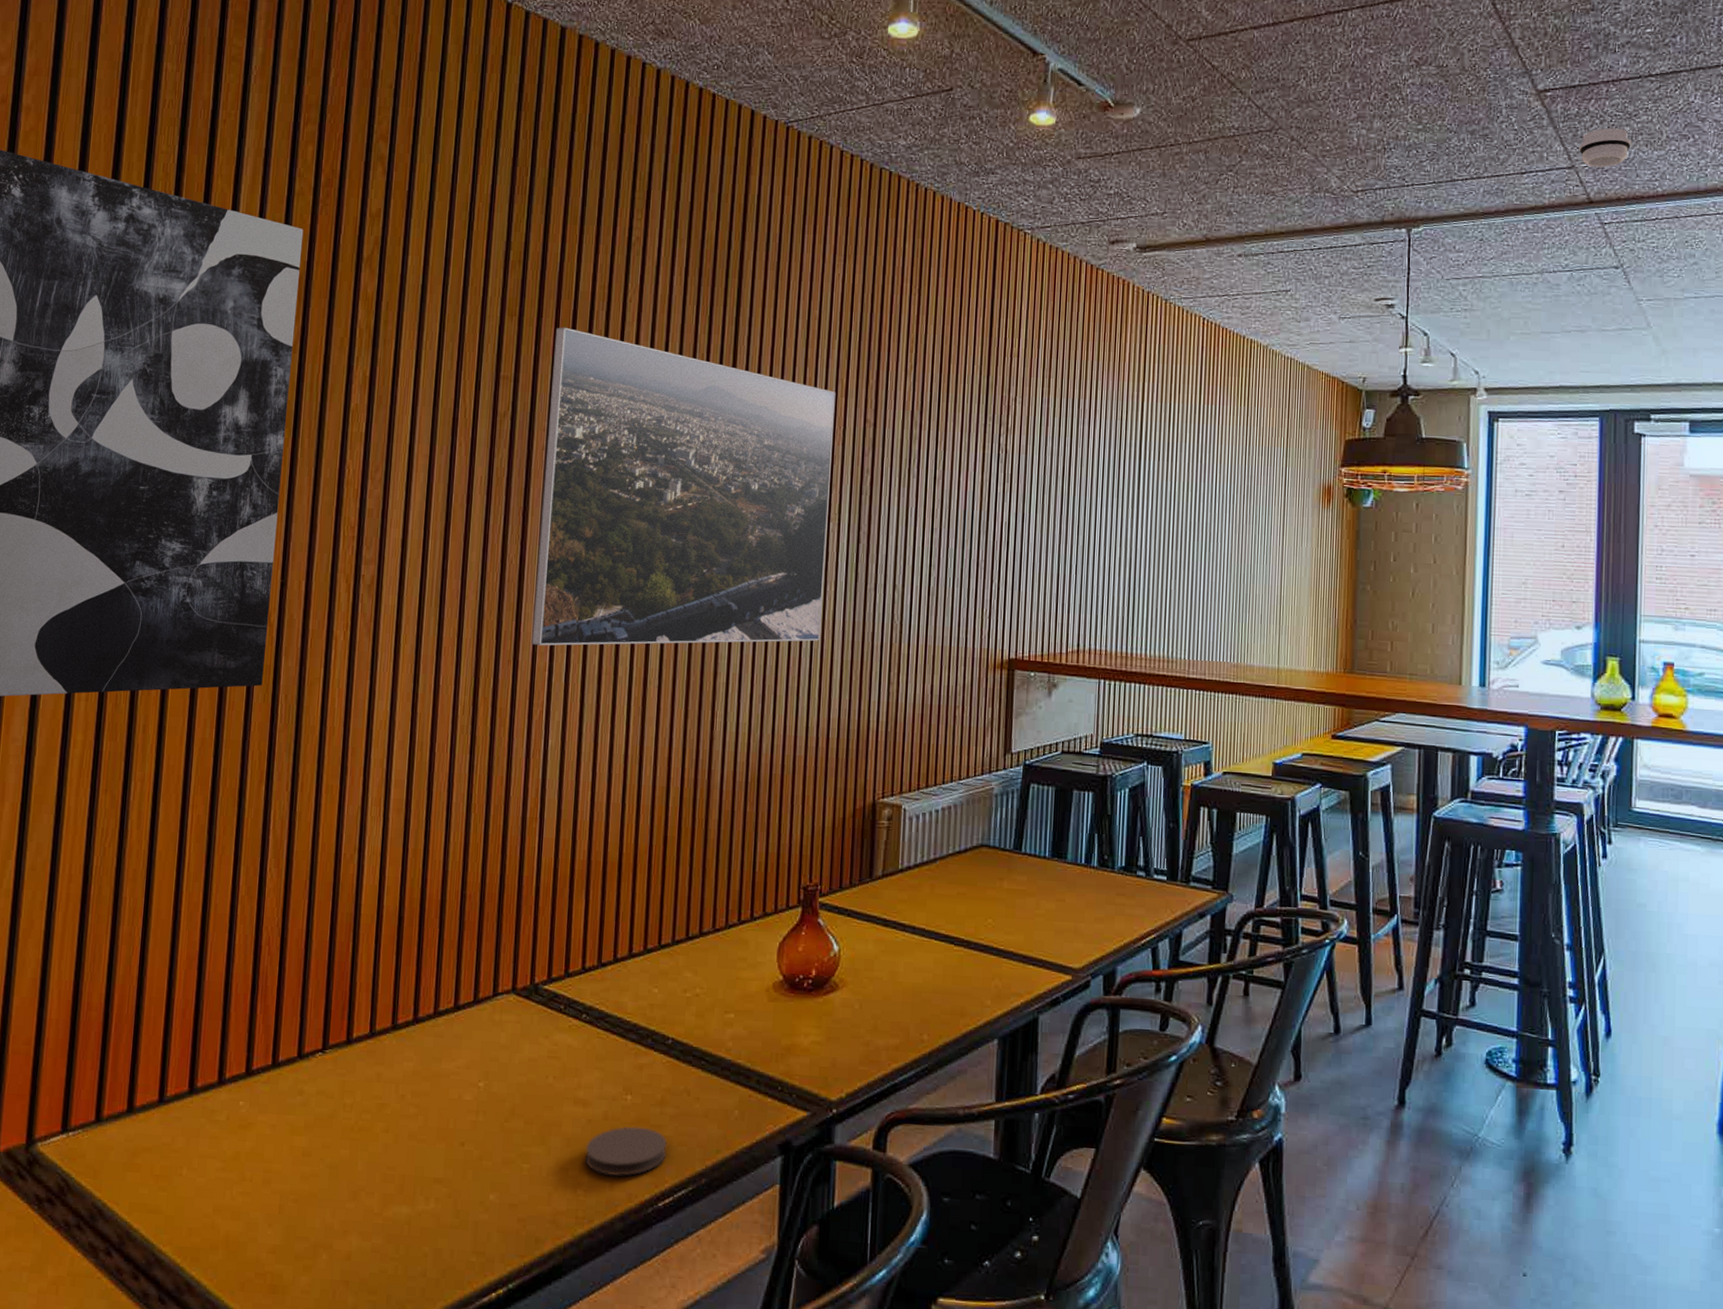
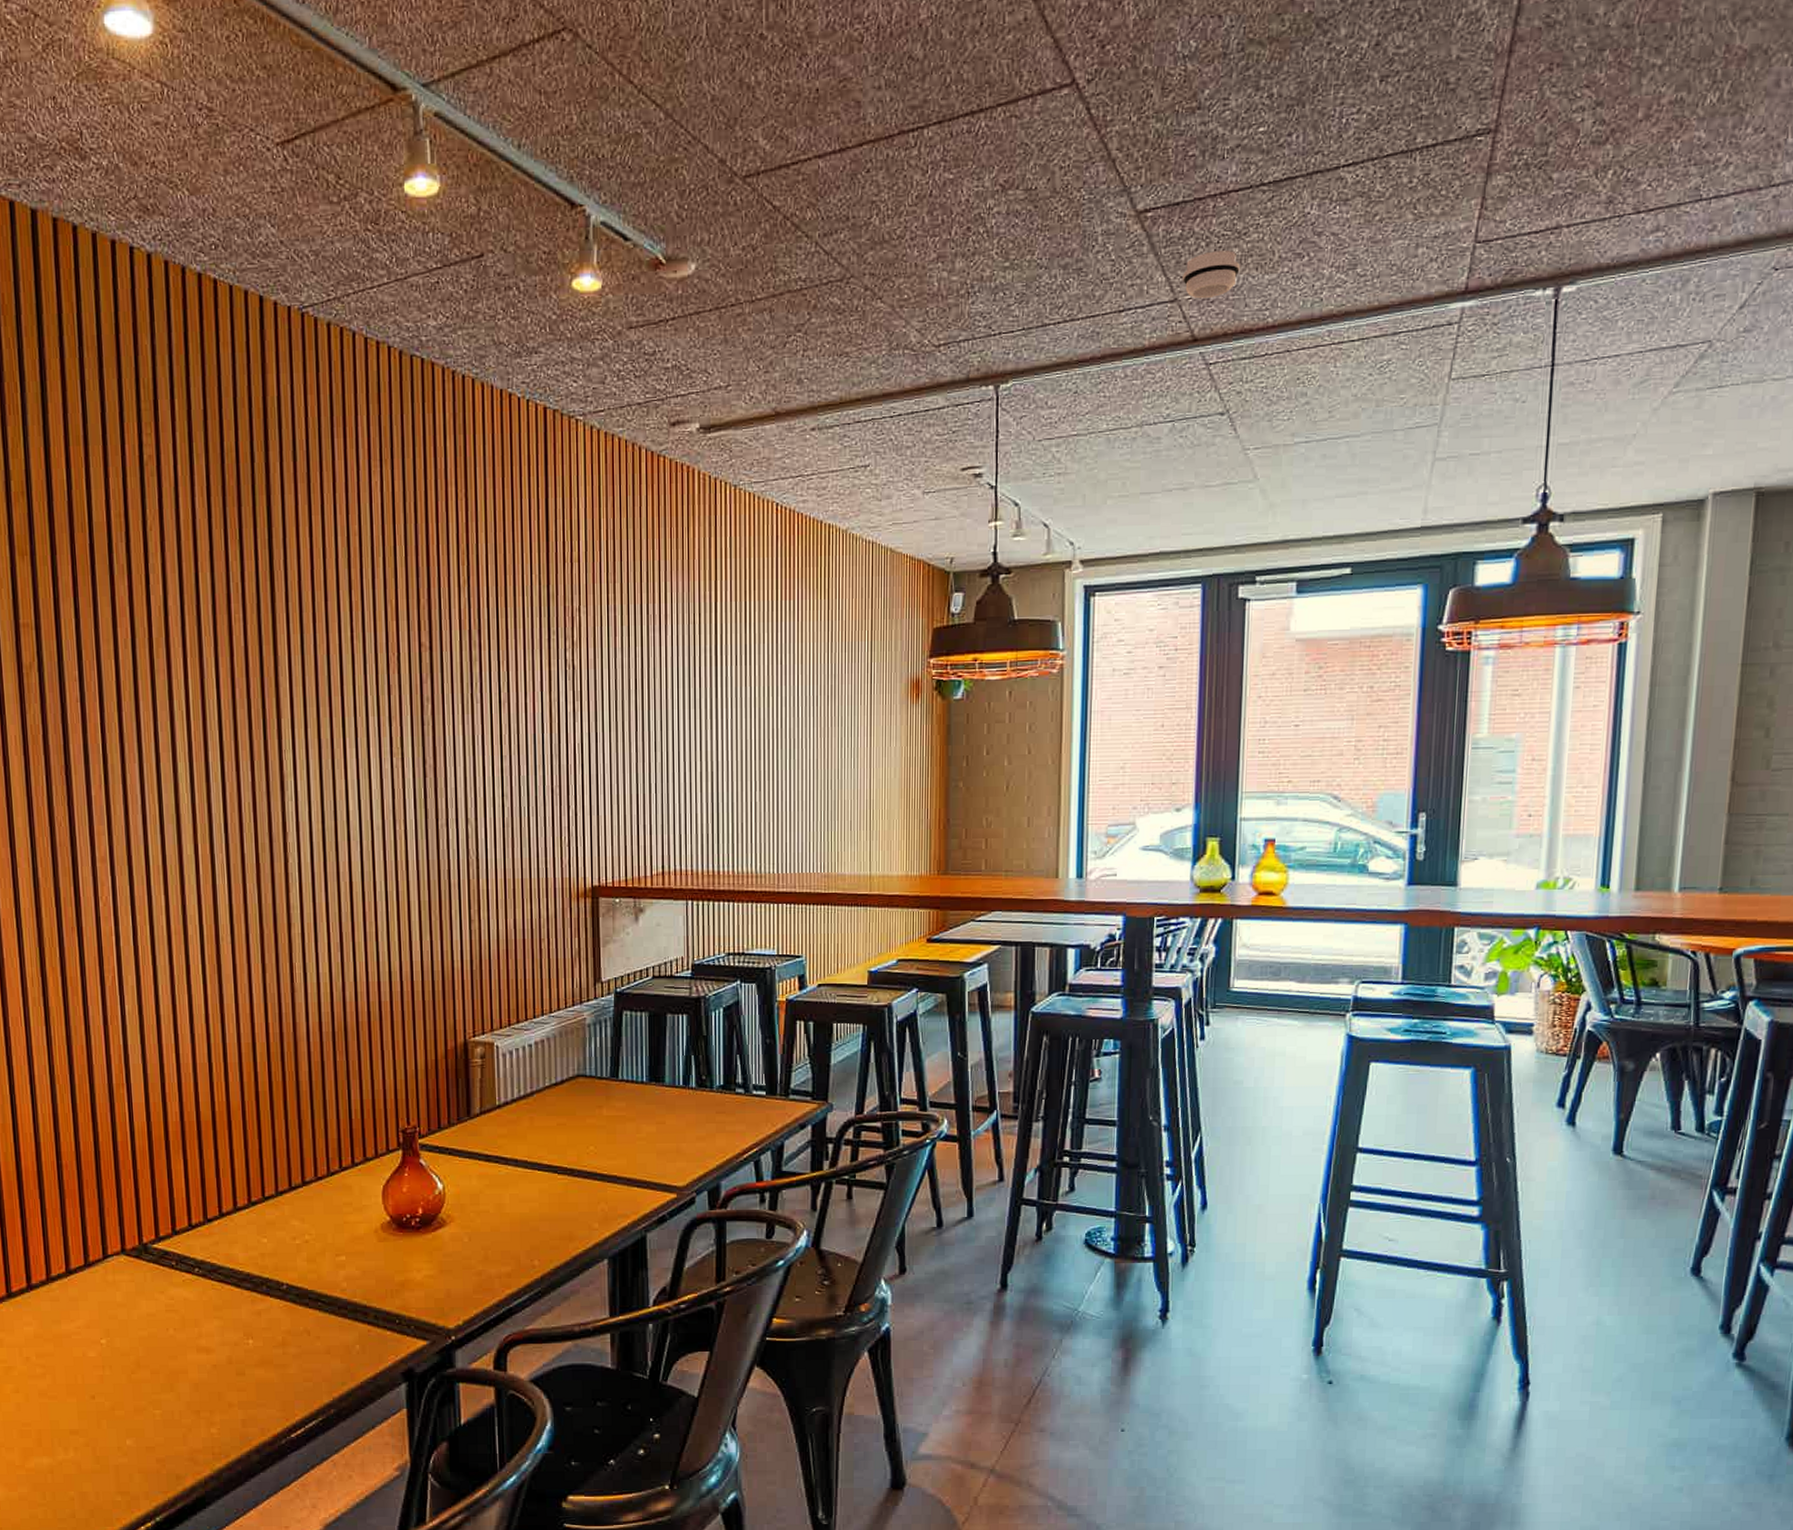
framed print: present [531,327,836,646] -> none [73,564,394,910]
coaster: present [585,1126,667,1177] -> none [214,1368,294,1414]

